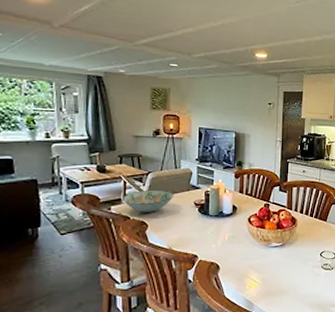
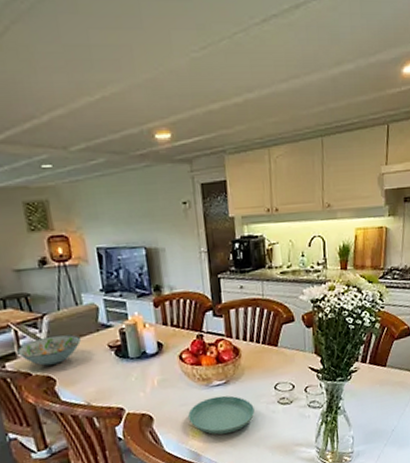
saucer: none [248,255,302,289] -> present [188,395,255,435]

